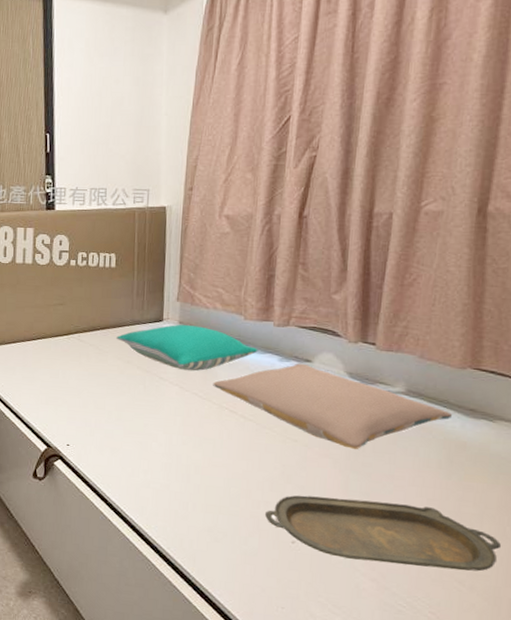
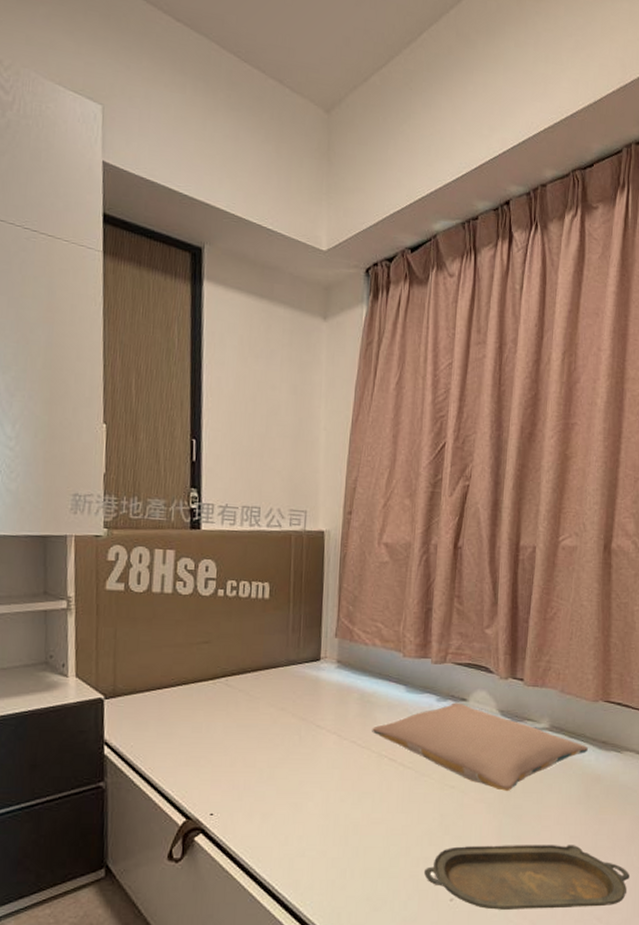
pillow: present [115,324,258,371] -> none [268,663,417,717]

